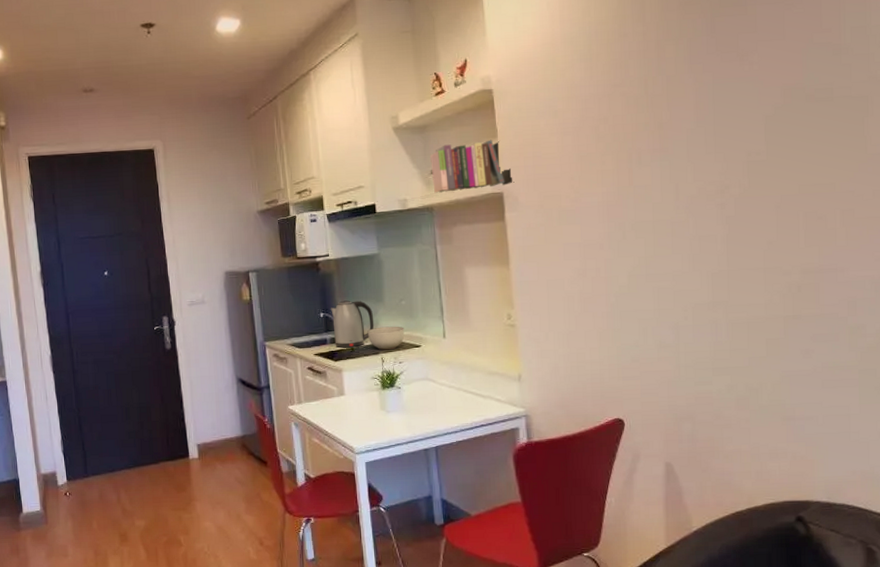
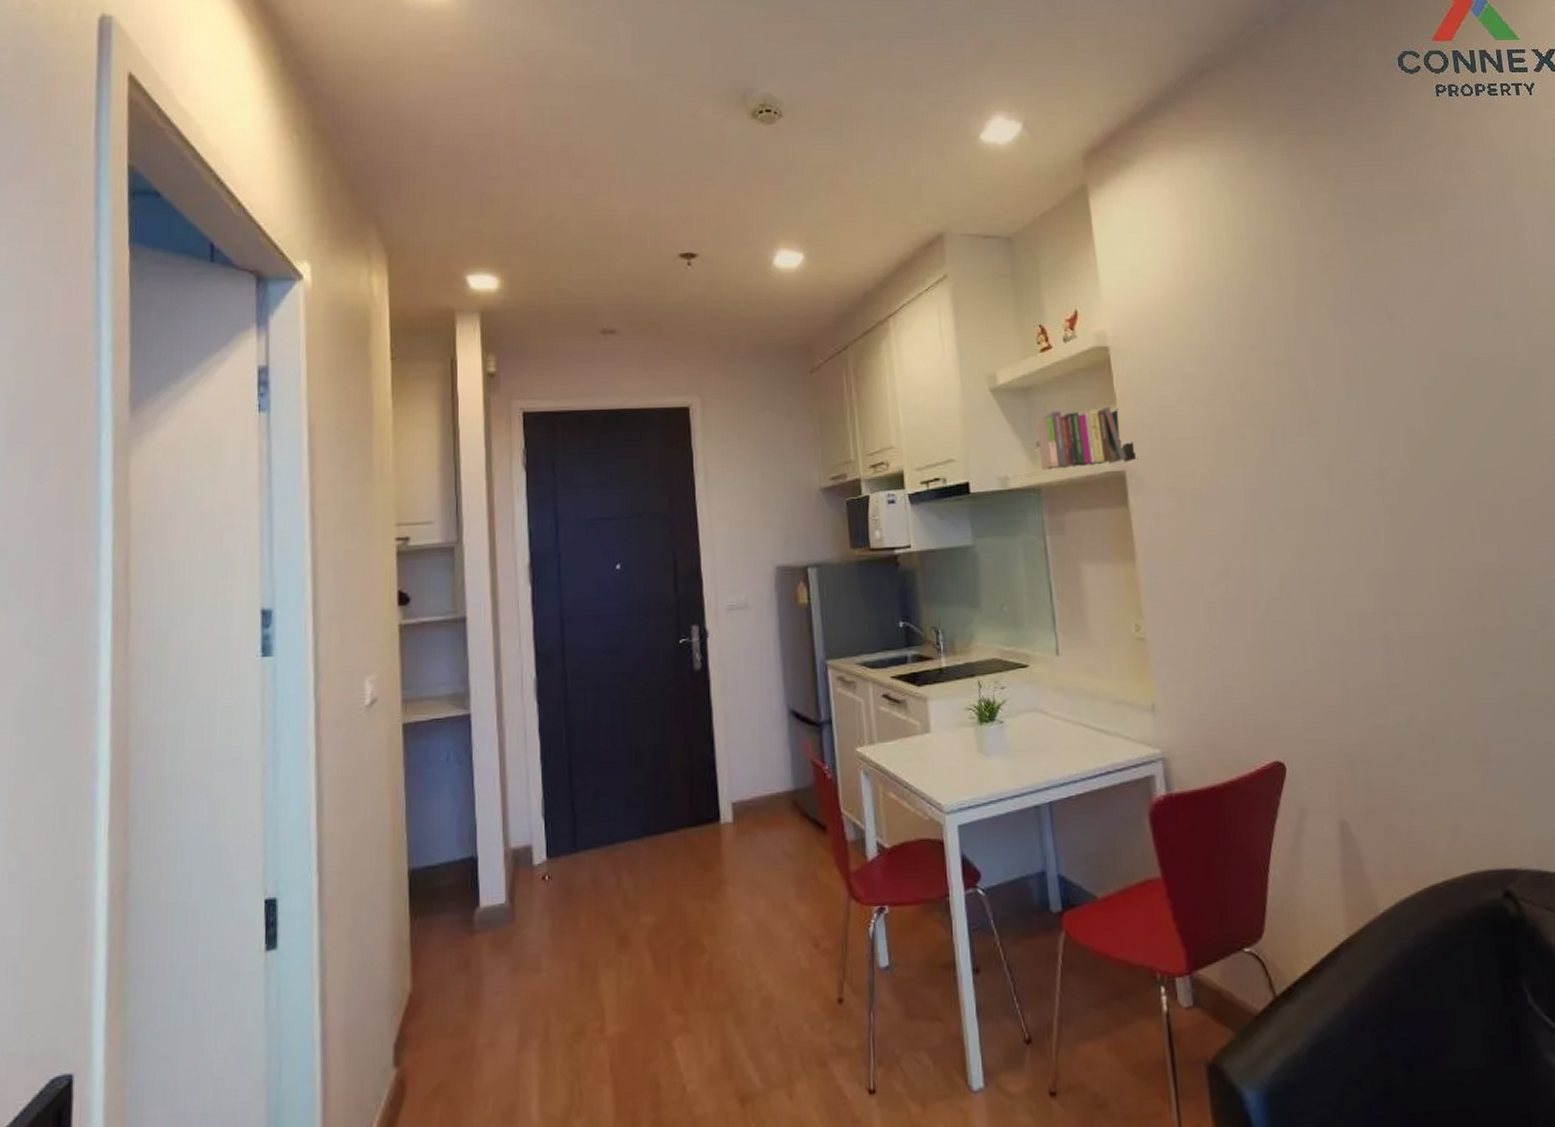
kettle: present [331,300,375,348] -> none [913,605,969,669]
bowl: present [367,326,405,350] -> none [959,639,1007,672]

